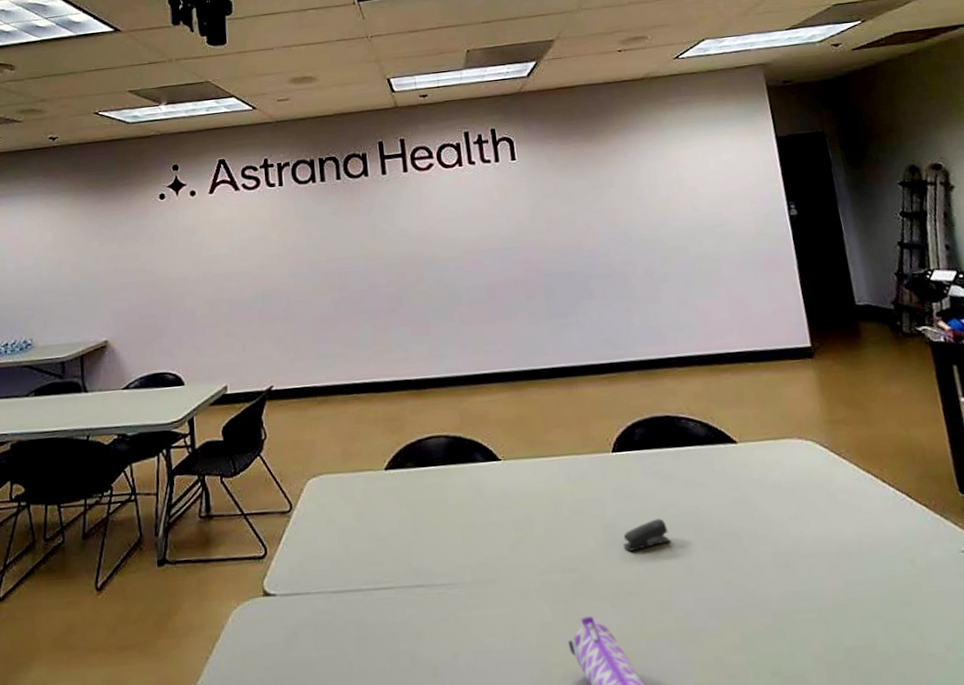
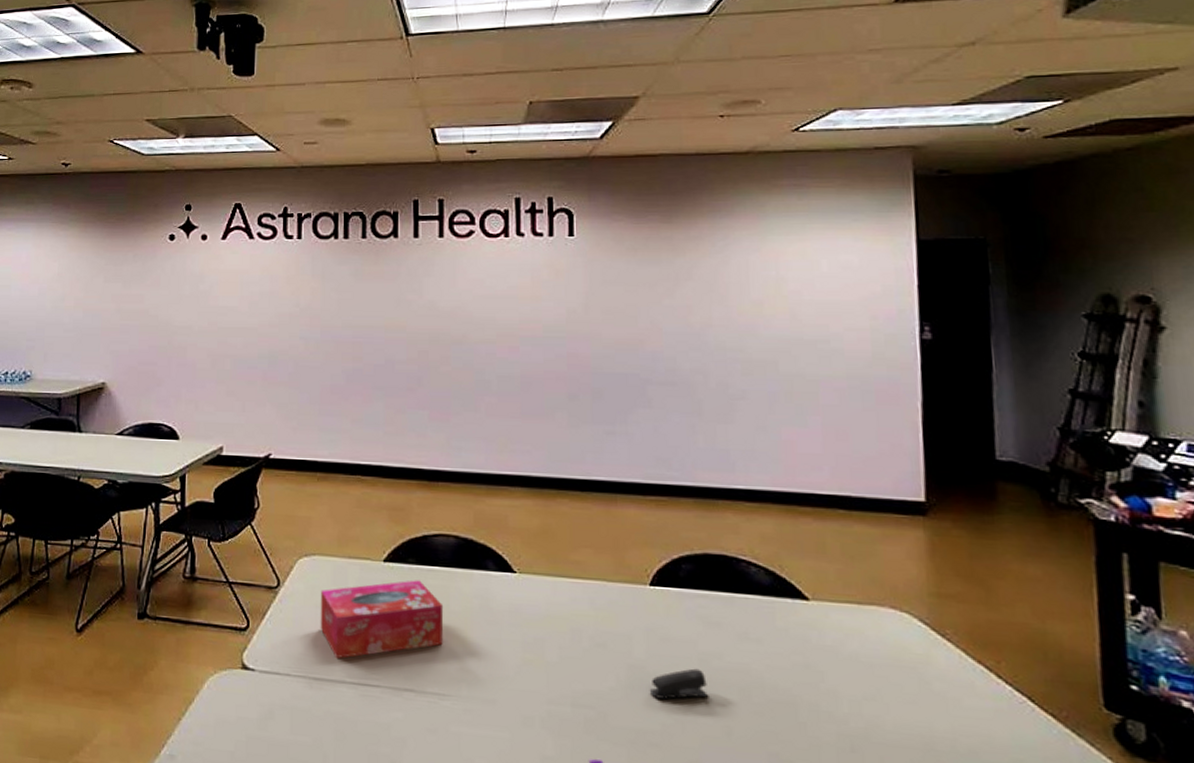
tissue box: none [331,482,445,568] -> present [320,580,444,659]

